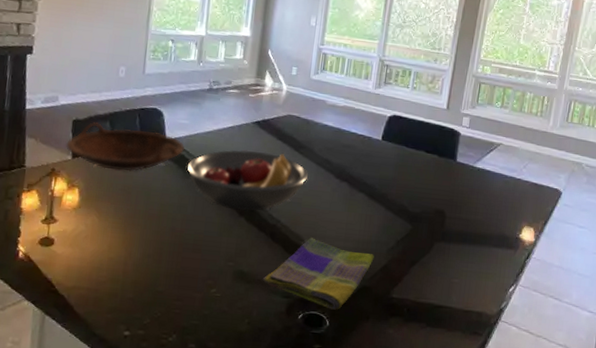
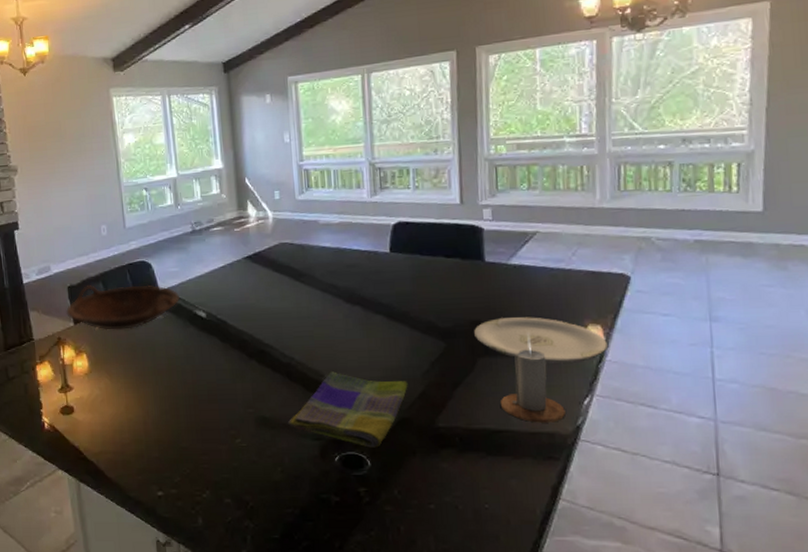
fruit bowl: present [186,150,309,212] -> none [185,285,315,353]
plate: none [436,211,536,256] -> present [474,317,607,363]
candle: none [445,229,494,304] -> present [499,336,565,423]

